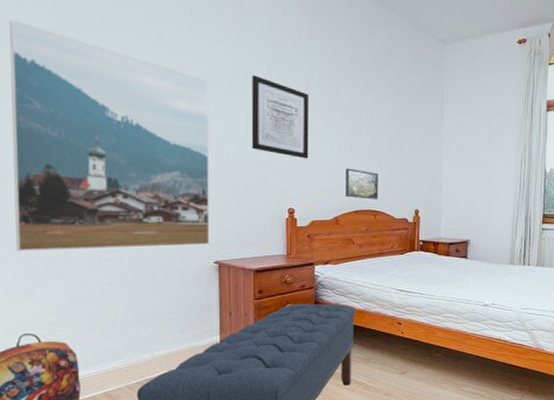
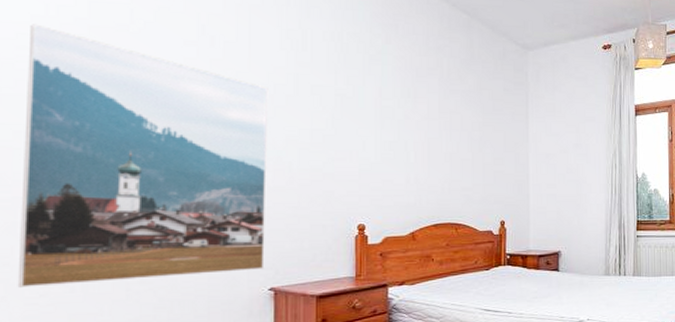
wall art: present [251,75,309,159] -> none [316,82,382,170]
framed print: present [346,168,378,200] -> none [423,178,460,212]

